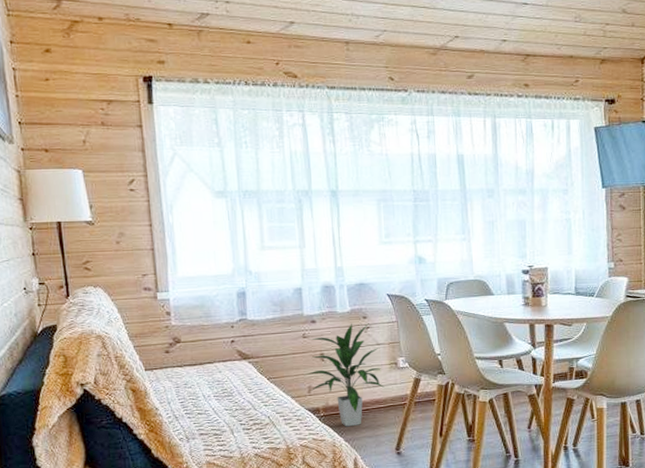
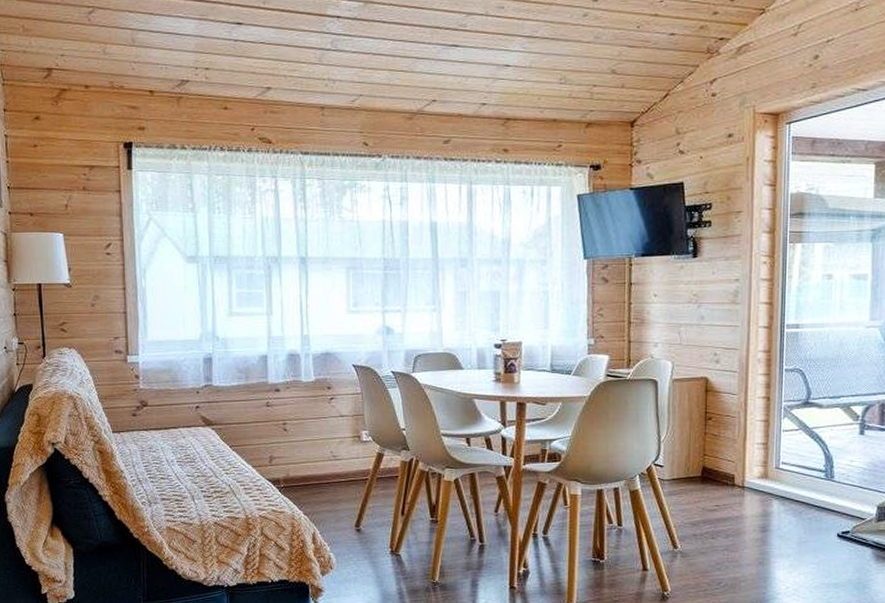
indoor plant: present [307,323,385,427] -> none [269,393,347,500]

